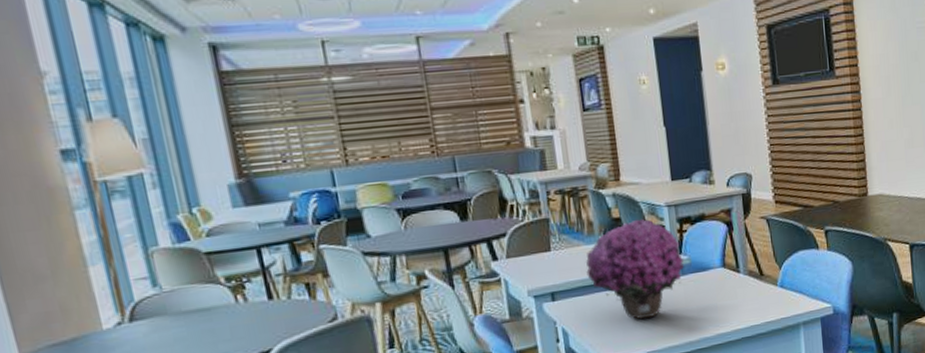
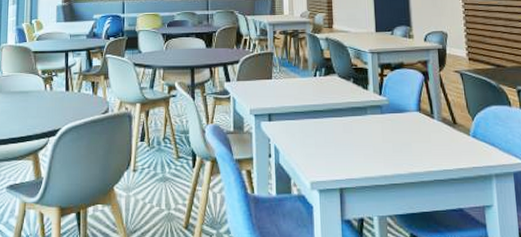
flower: present [585,219,684,320] -> none [298,61,383,148]

